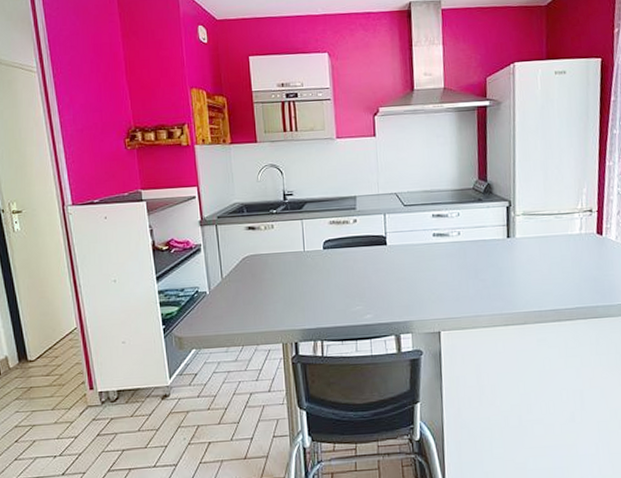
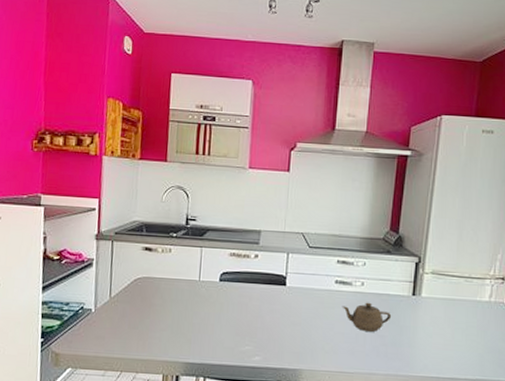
teapot: none [442,250,490,278] -> present [342,302,392,332]

